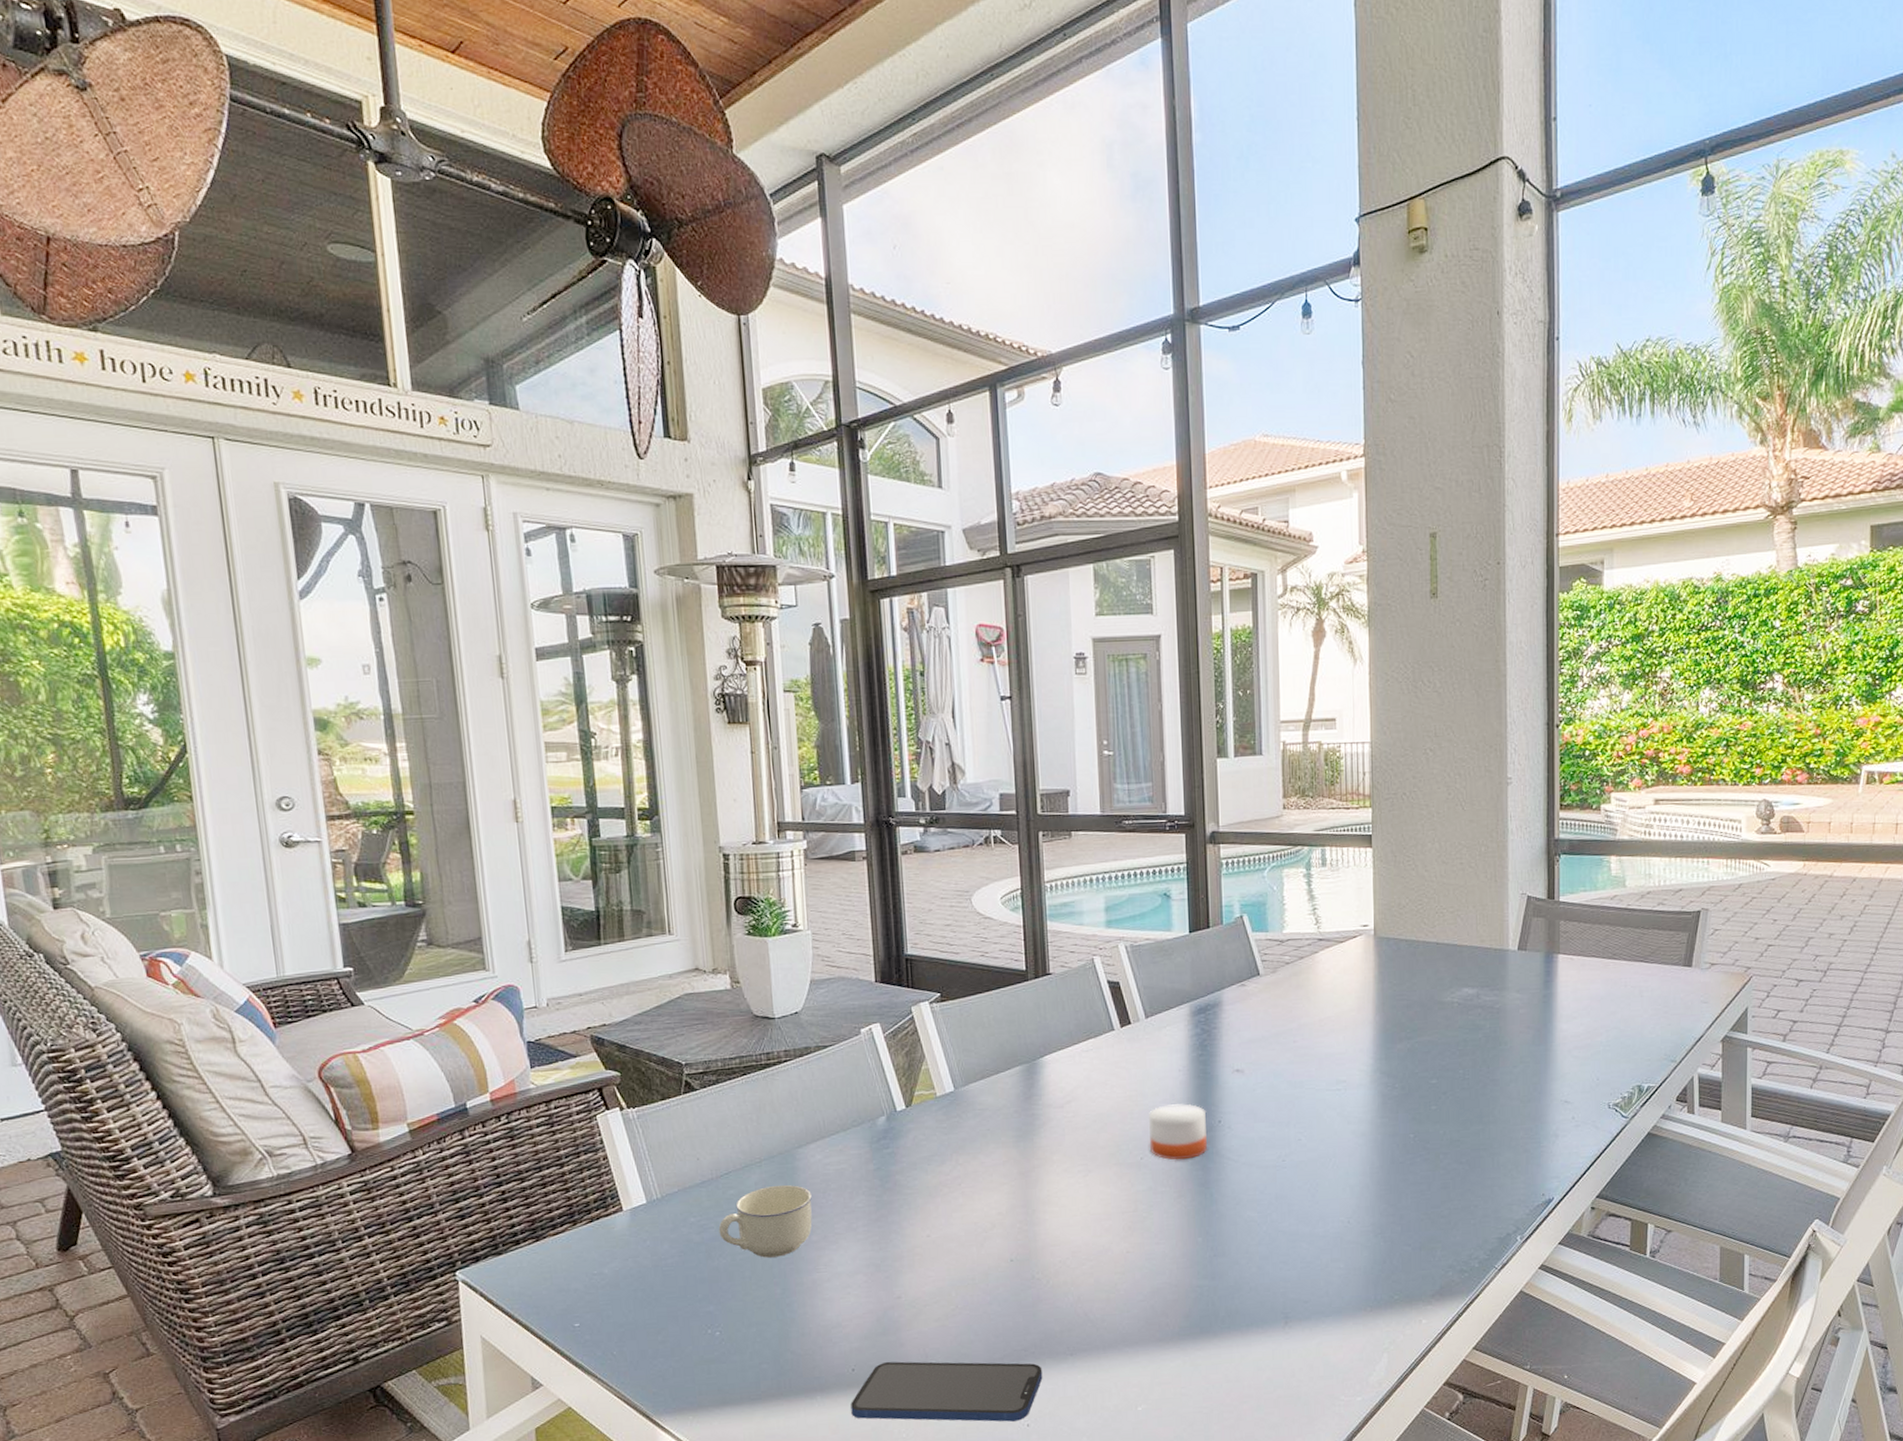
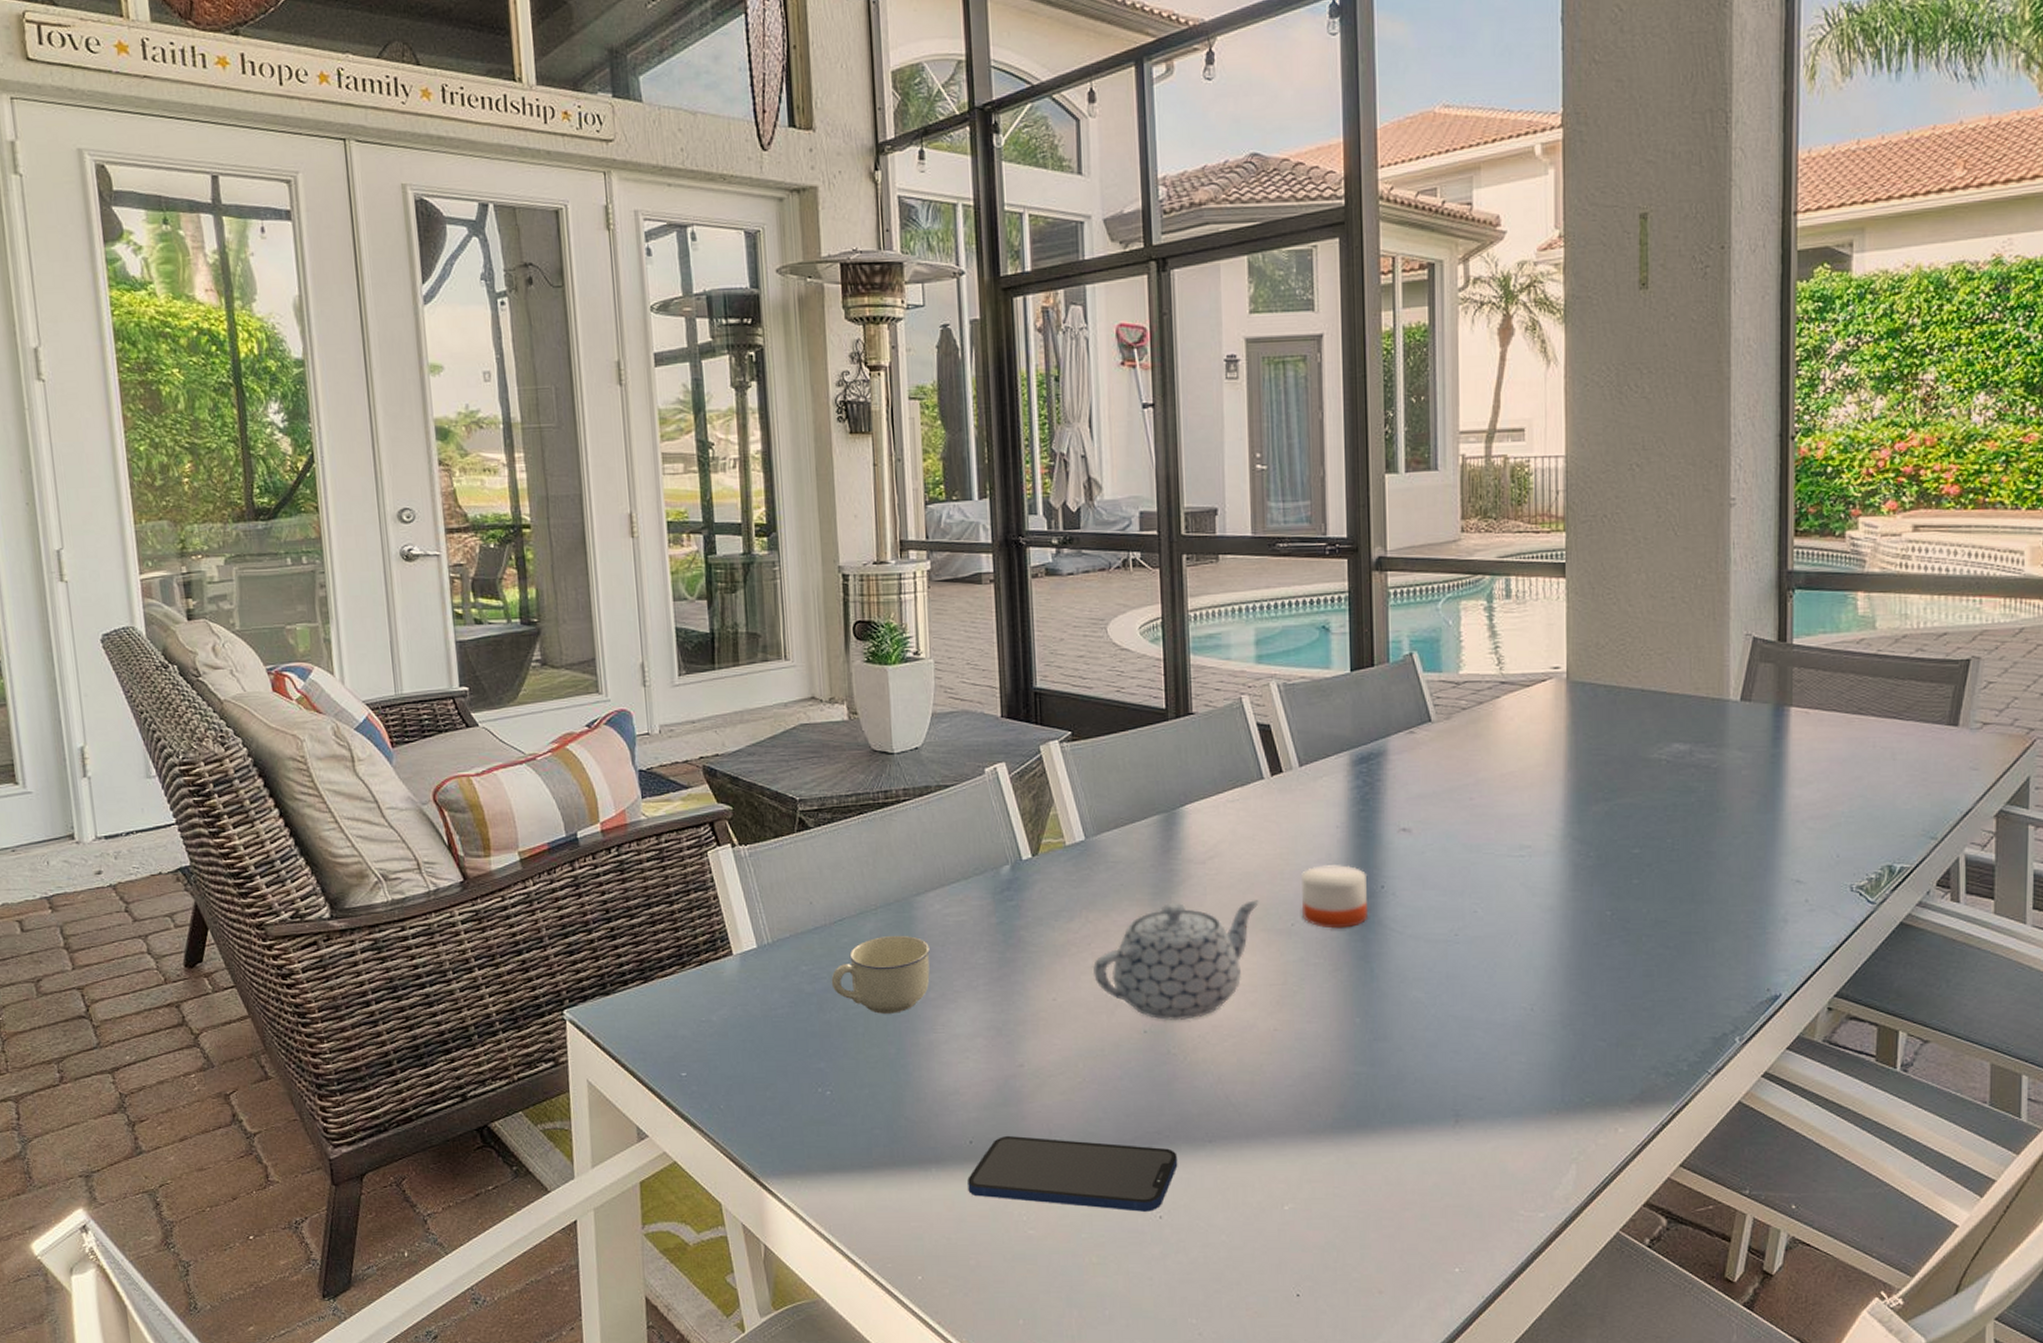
teapot: none [962,1138,1112,1250] -> present [1092,900,1259,1021]

